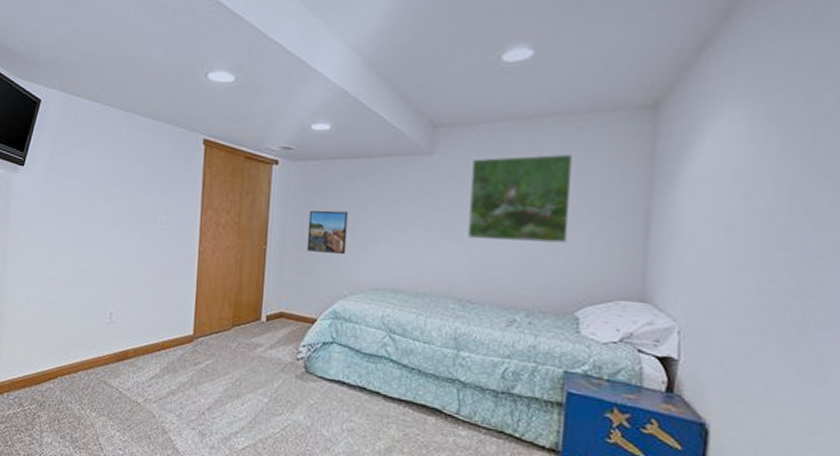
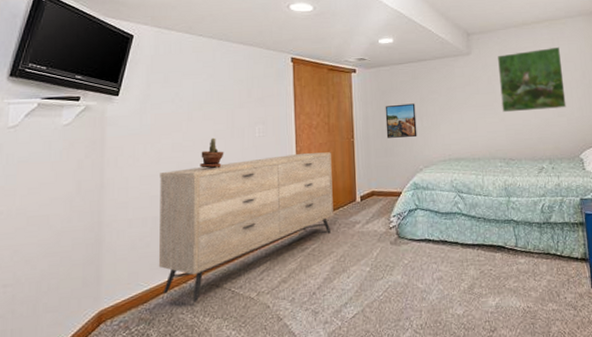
dresser: none [51,253,238,395] -> present [158,152,334,302]
potted plant: none [97,223,123,259] -> present [200,137,224,169]

